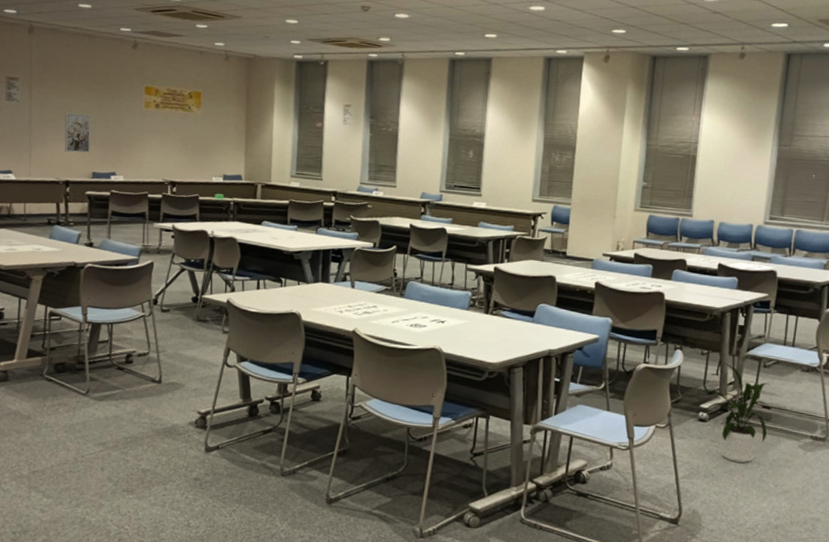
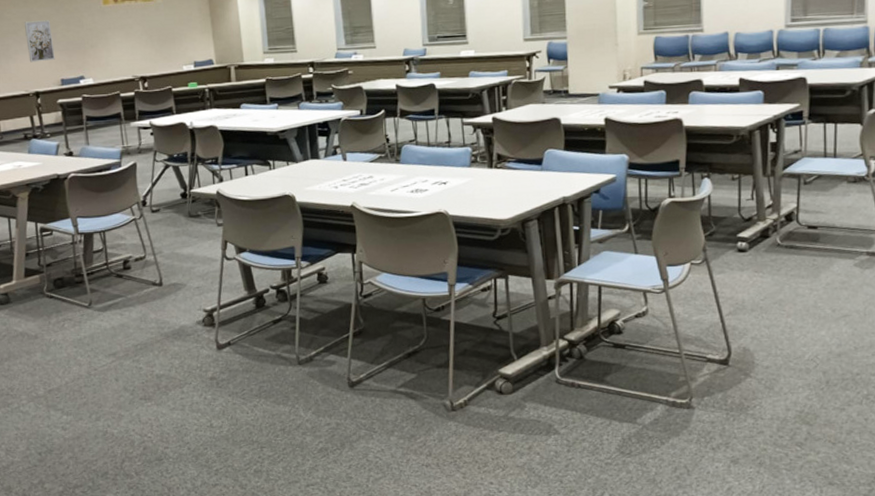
house plant: present [688,362,770,463] -> none [722,185,817,291]

